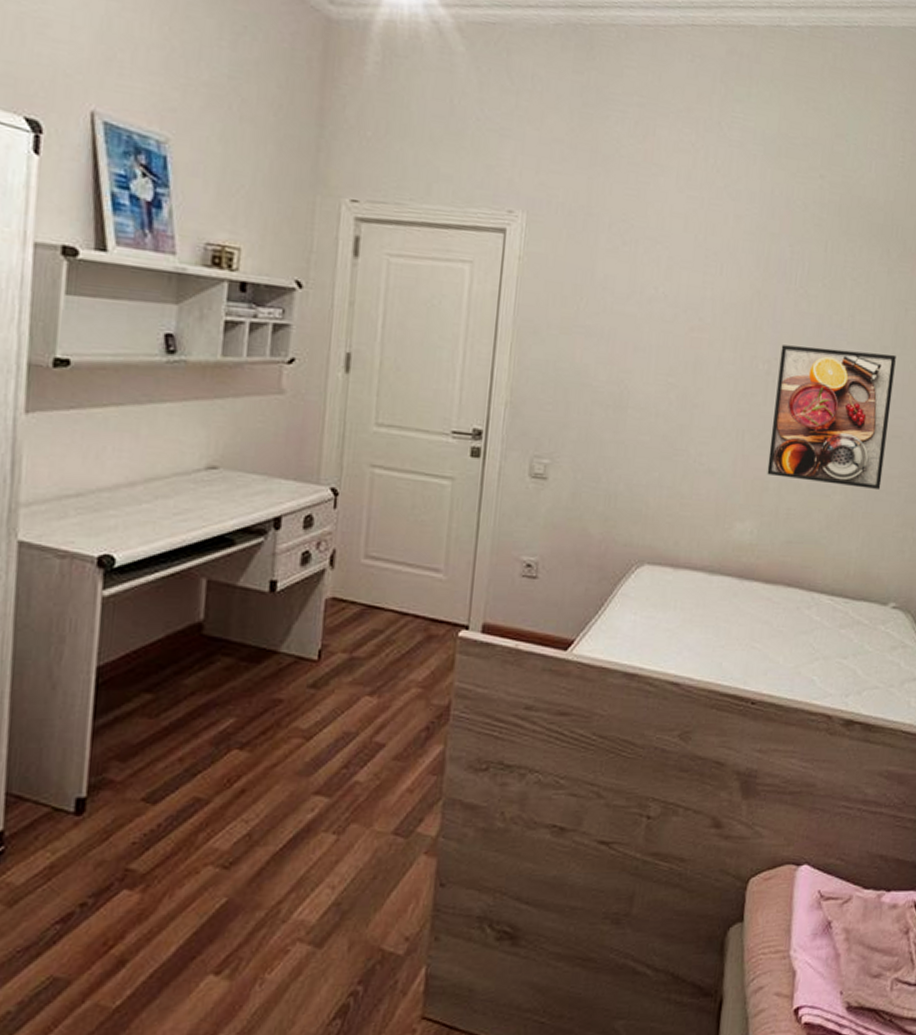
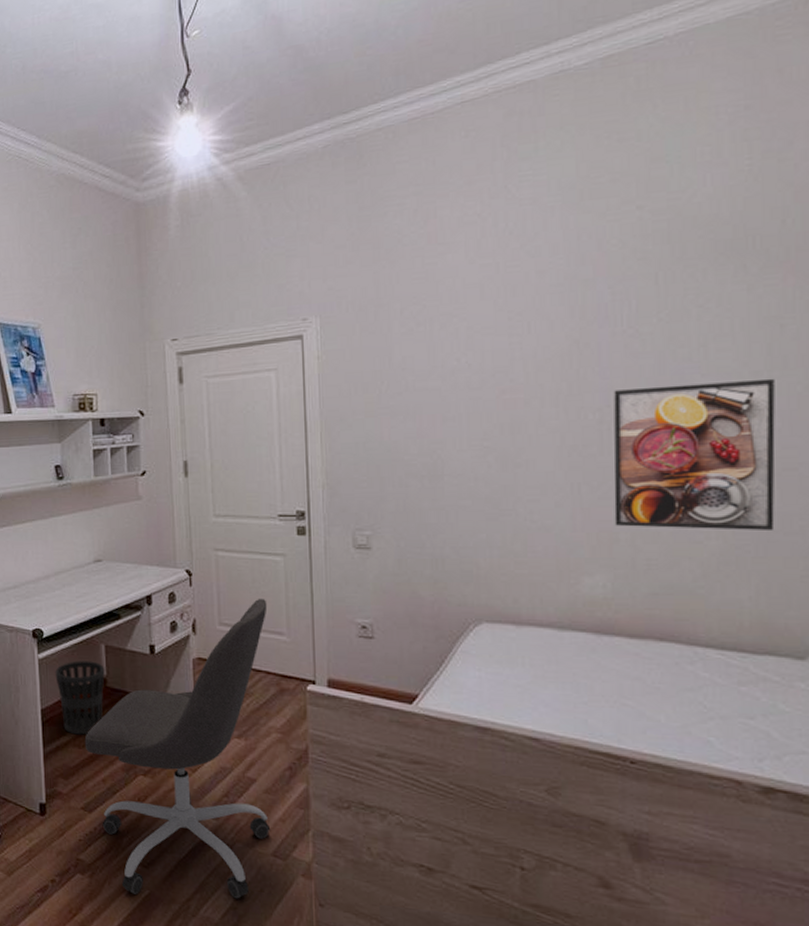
wastebasket: none [125,600,202,700] -> present [55,661,105,735]
office chair: none [158,527,426,906] -> present [84,598,271,899]

